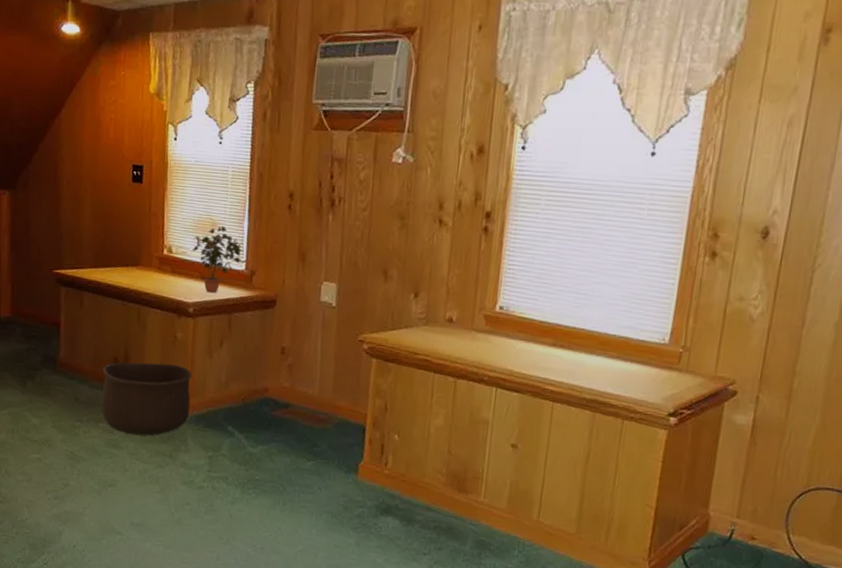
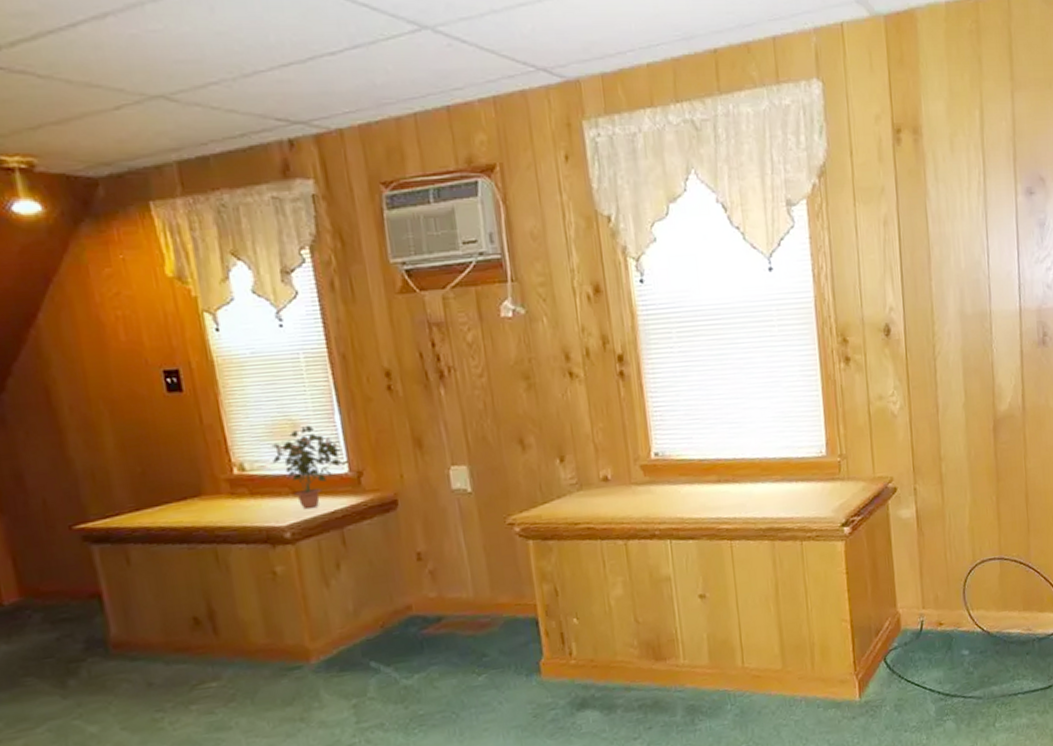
basket: present [102,362,191,436] -> none [178,606,316,709]

